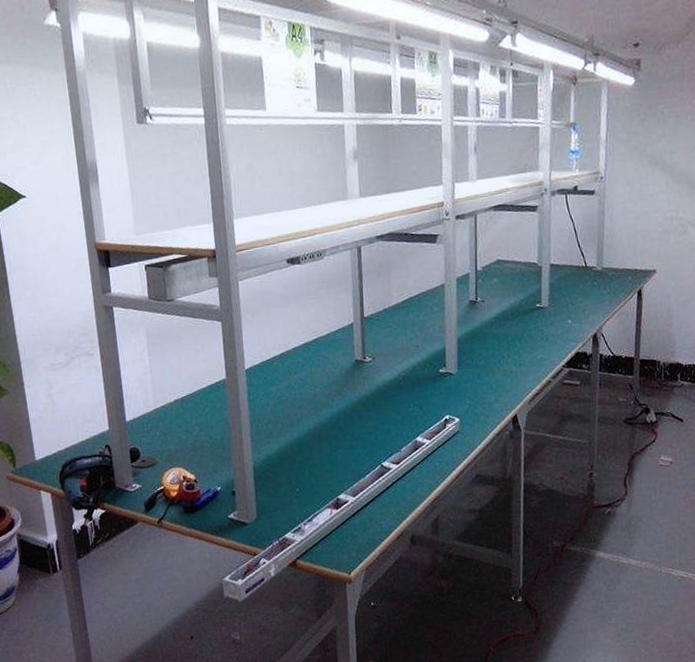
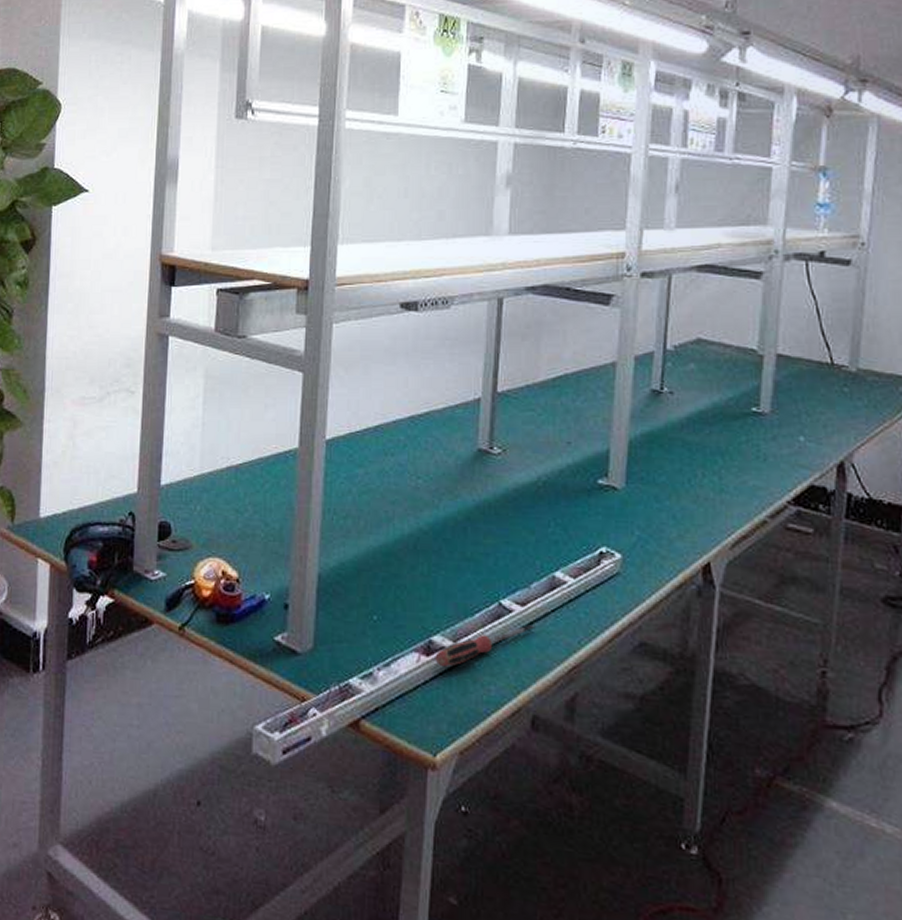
screwdriver: none [342,476,407,514] -> present [435,625,536,666]

